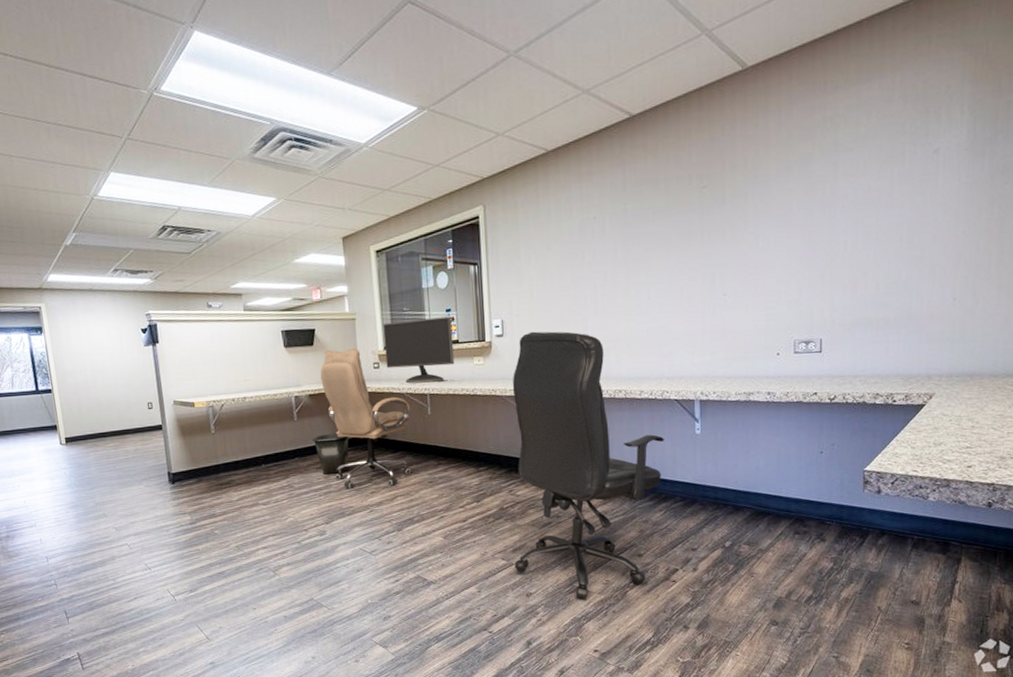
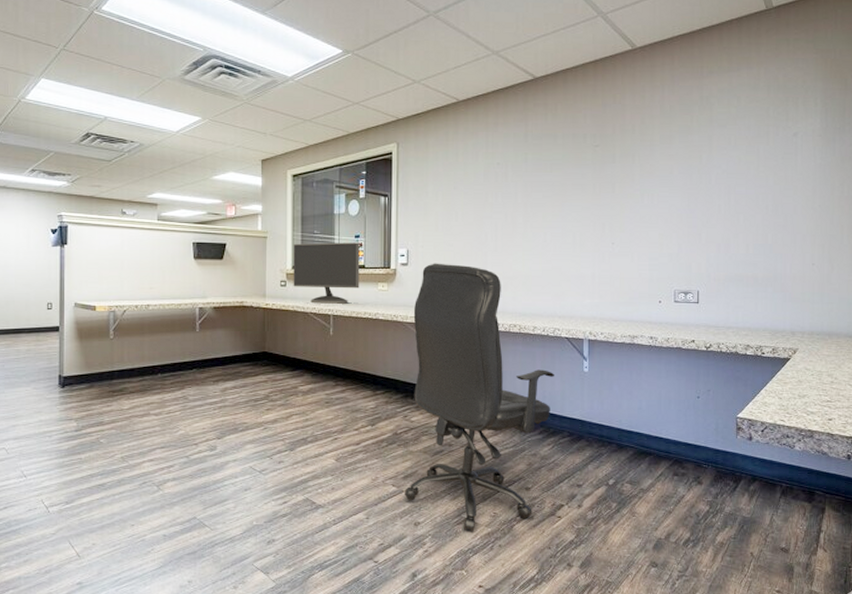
waste bin: present [313,434,349,474] -> none [213,348,250,388]
office chair: present [320,347,412,489] -> none [227,264,313,404]

